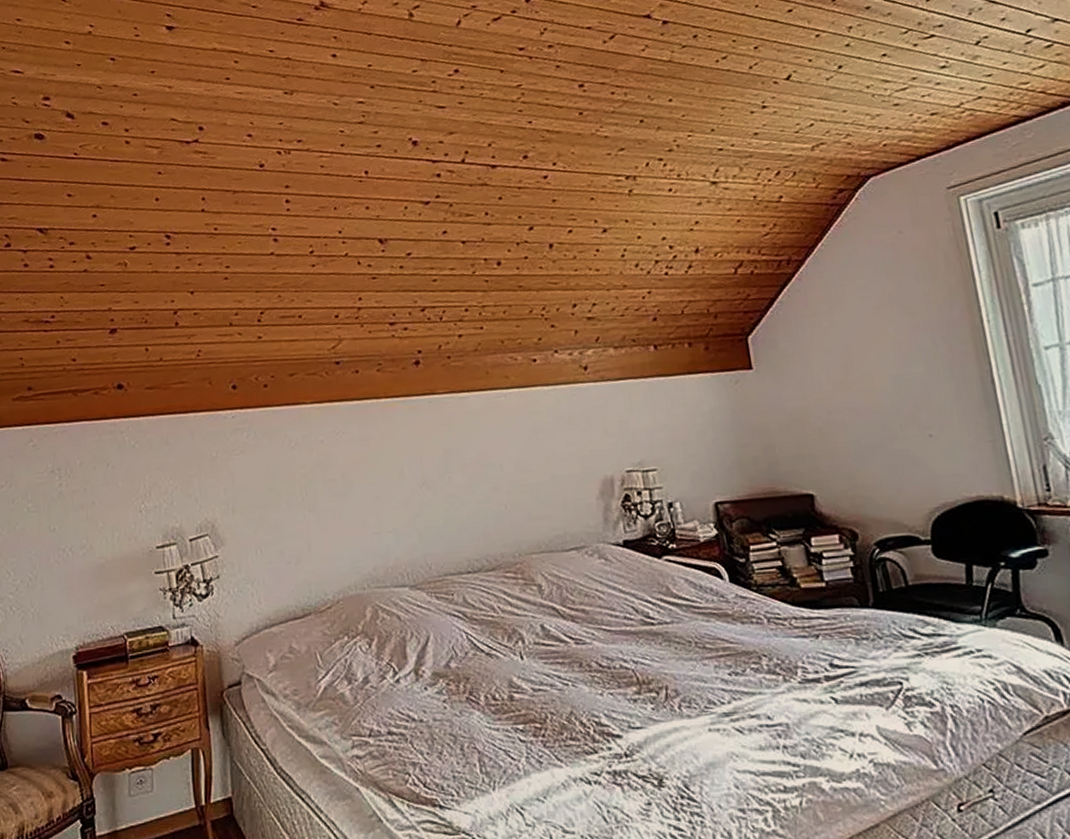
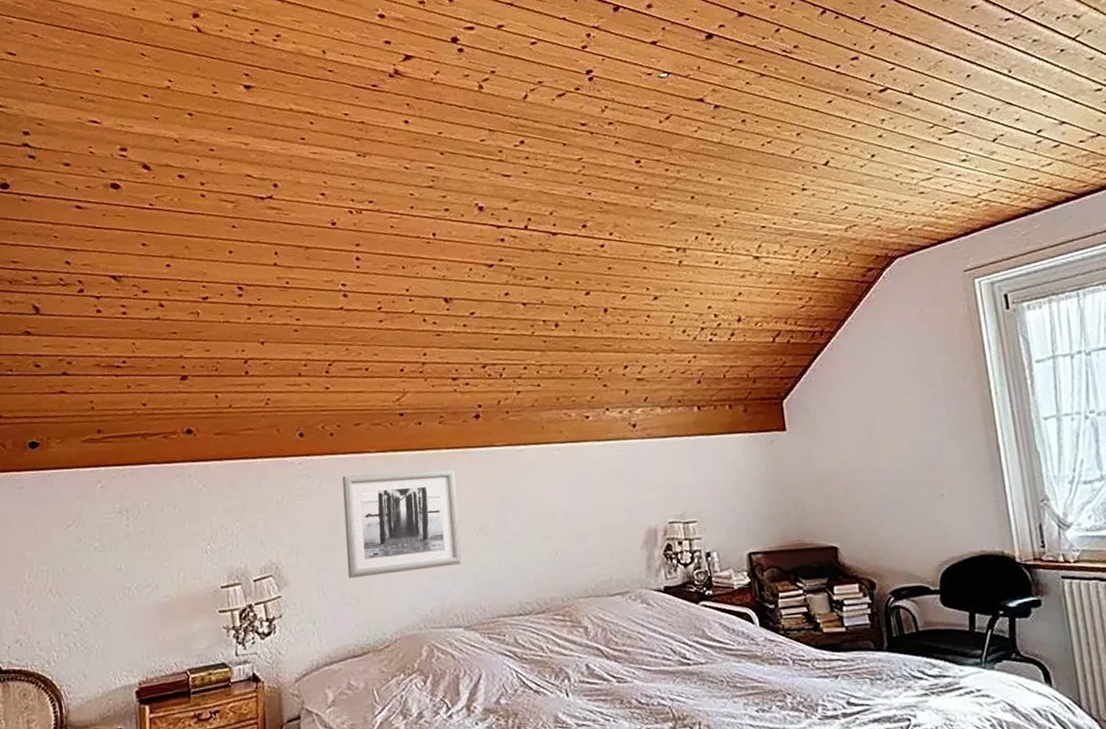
wall art: none [278,419,406,536] -> present [342,469,462,578]

